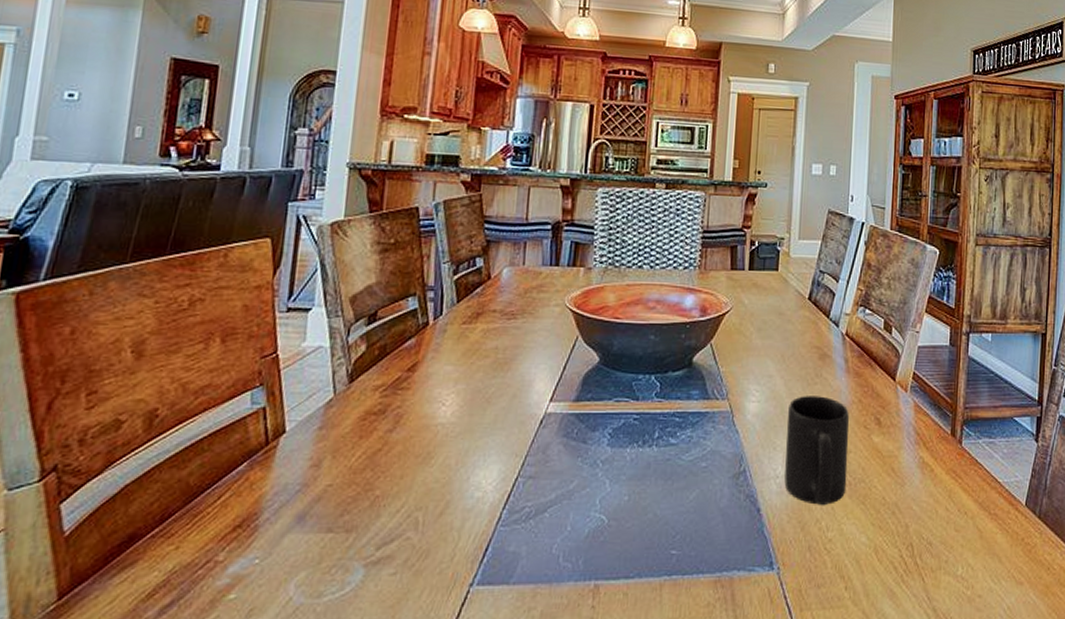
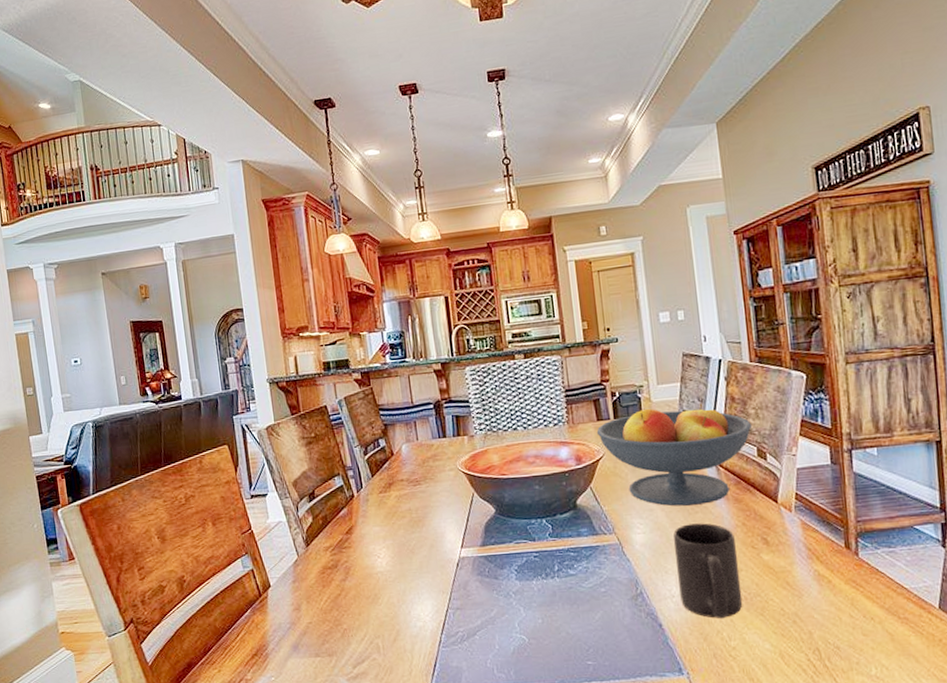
fruit bowl: none [728,263,884,375] -> present [596,403,753,506]

